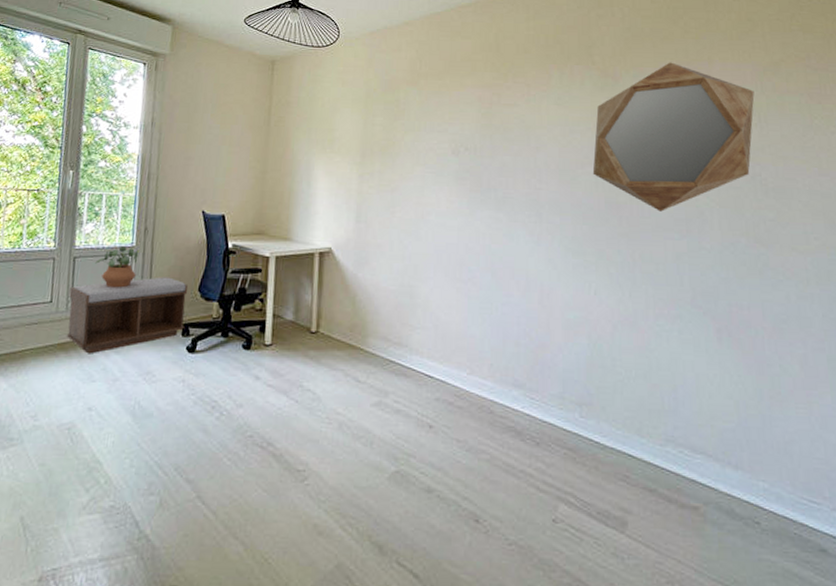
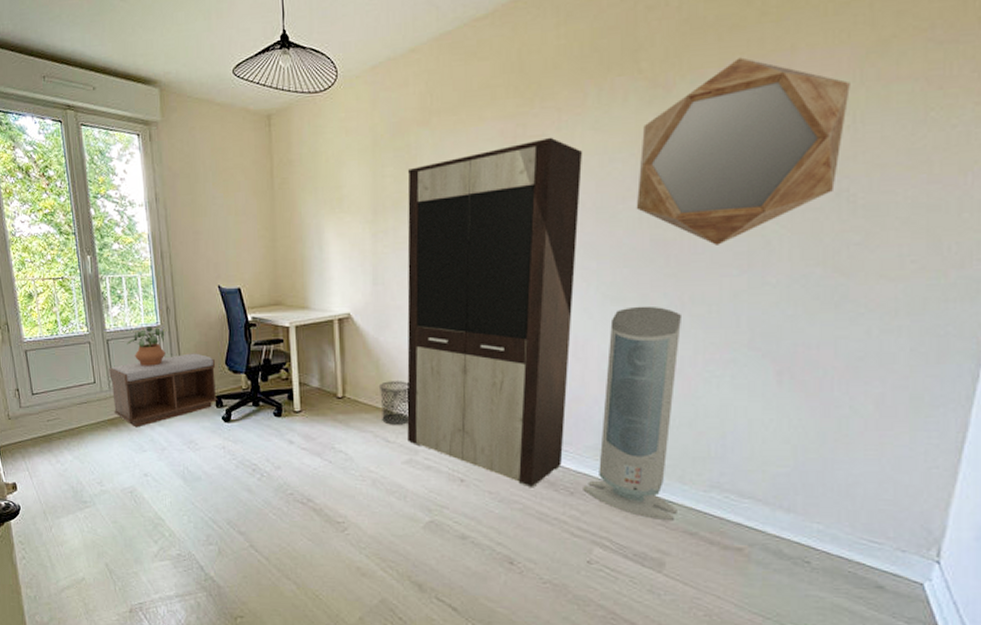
waste bin: none [353,318,384,364] -> present [378,381,410,425]
cabinet: none [378,107,548,437] -> present [407,137,583,488]
air purifier: none [548,260,637,477] -> present [583,306,681,521]

